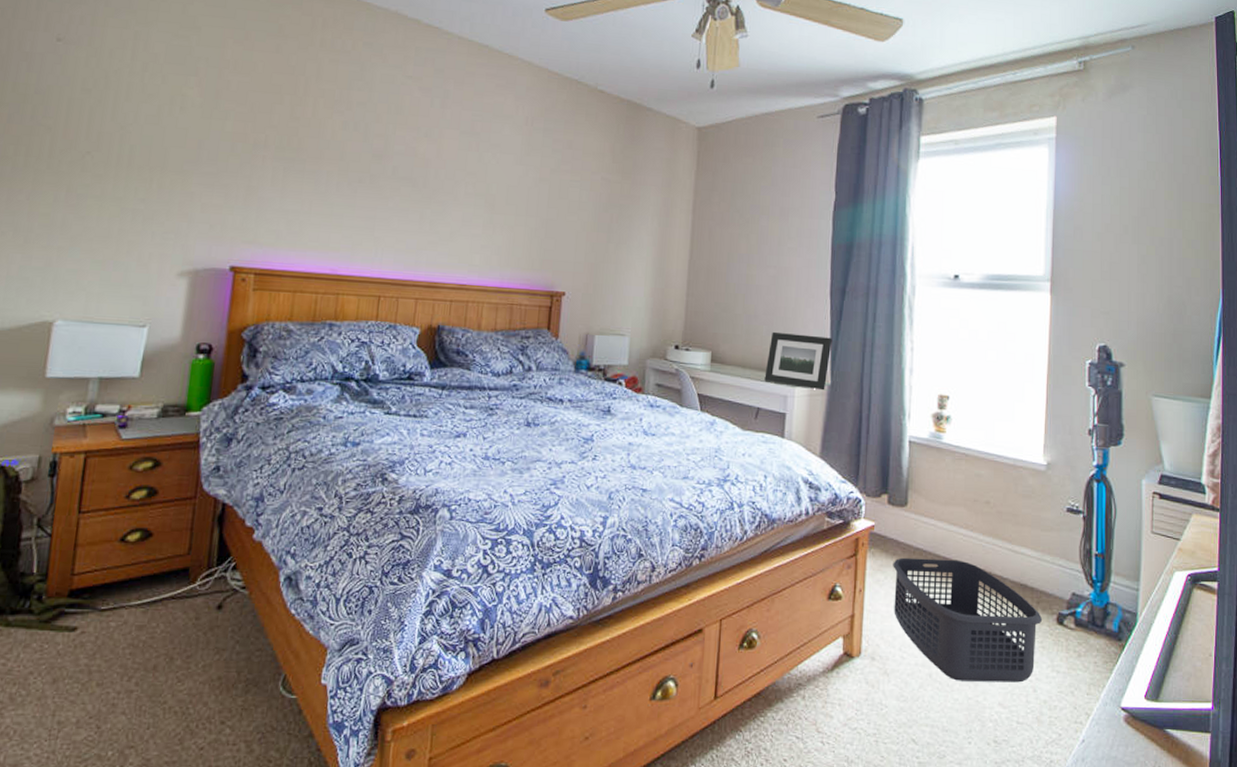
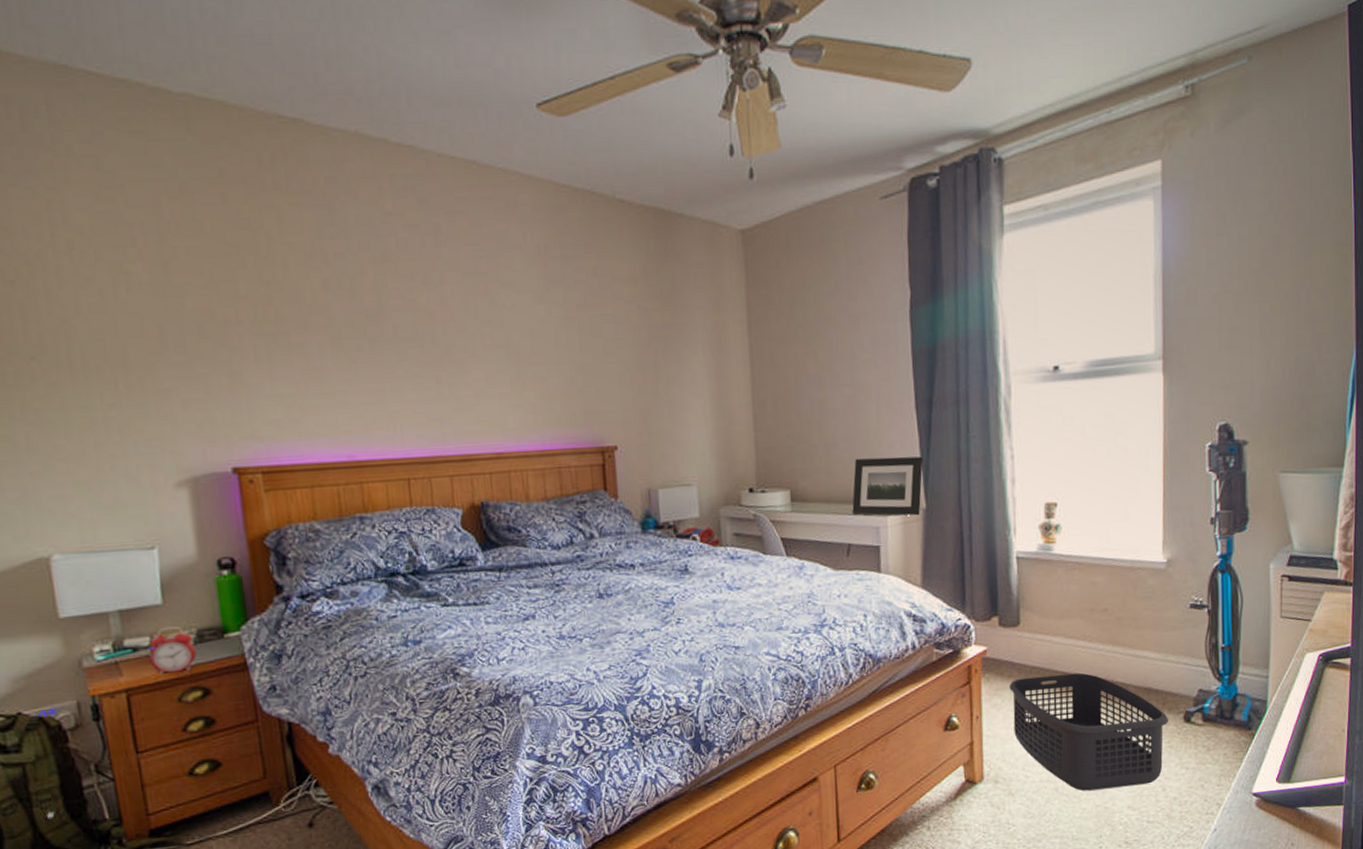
alarm clock: none [114,398,159,442] -> present [149,626,197,675]

